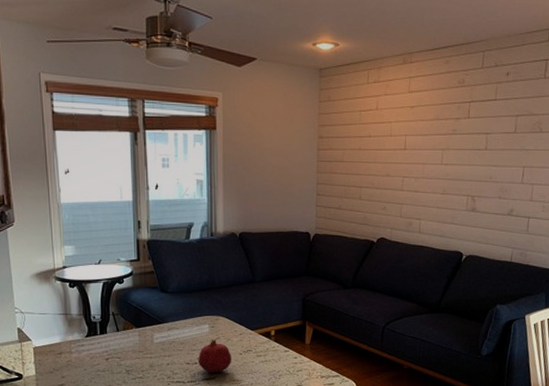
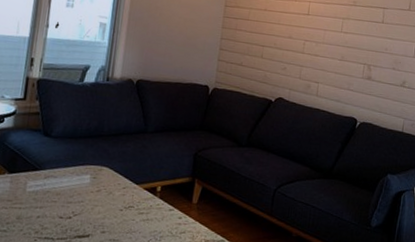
fruit: present [198,339,232,373] -> none [72,192,112,230]

